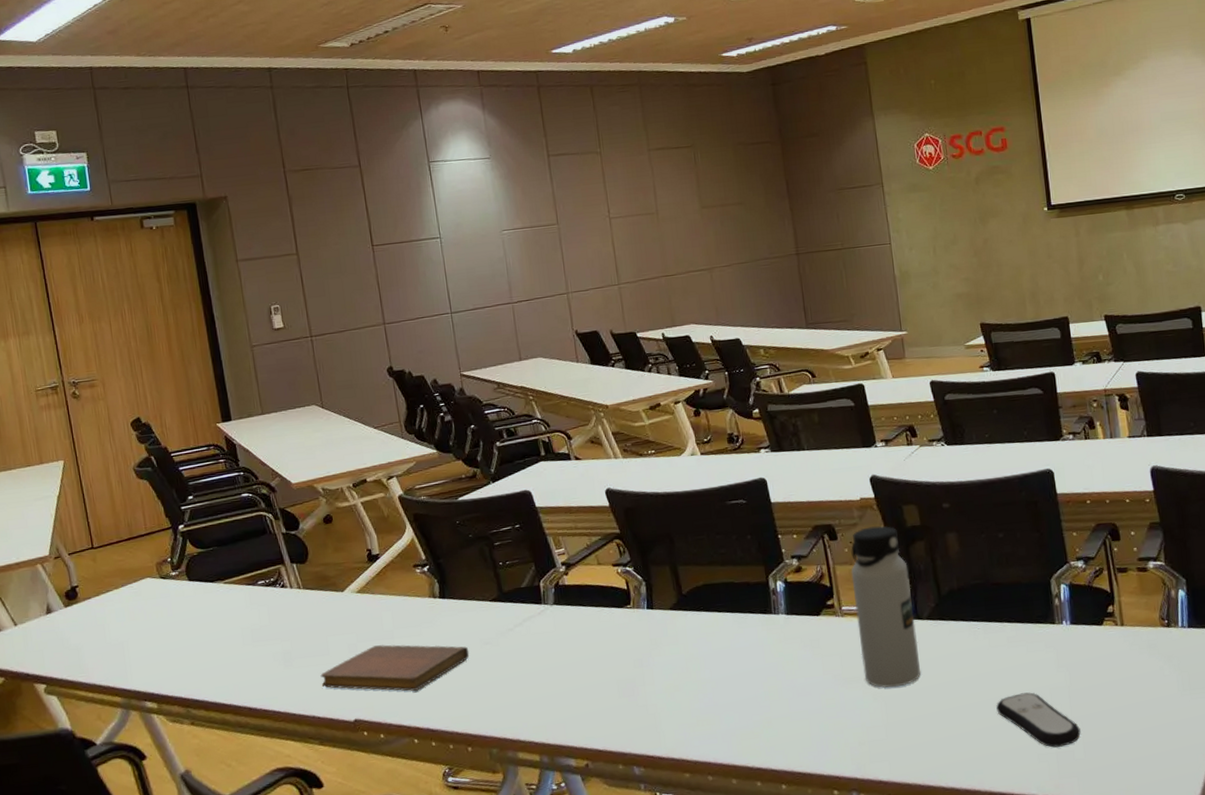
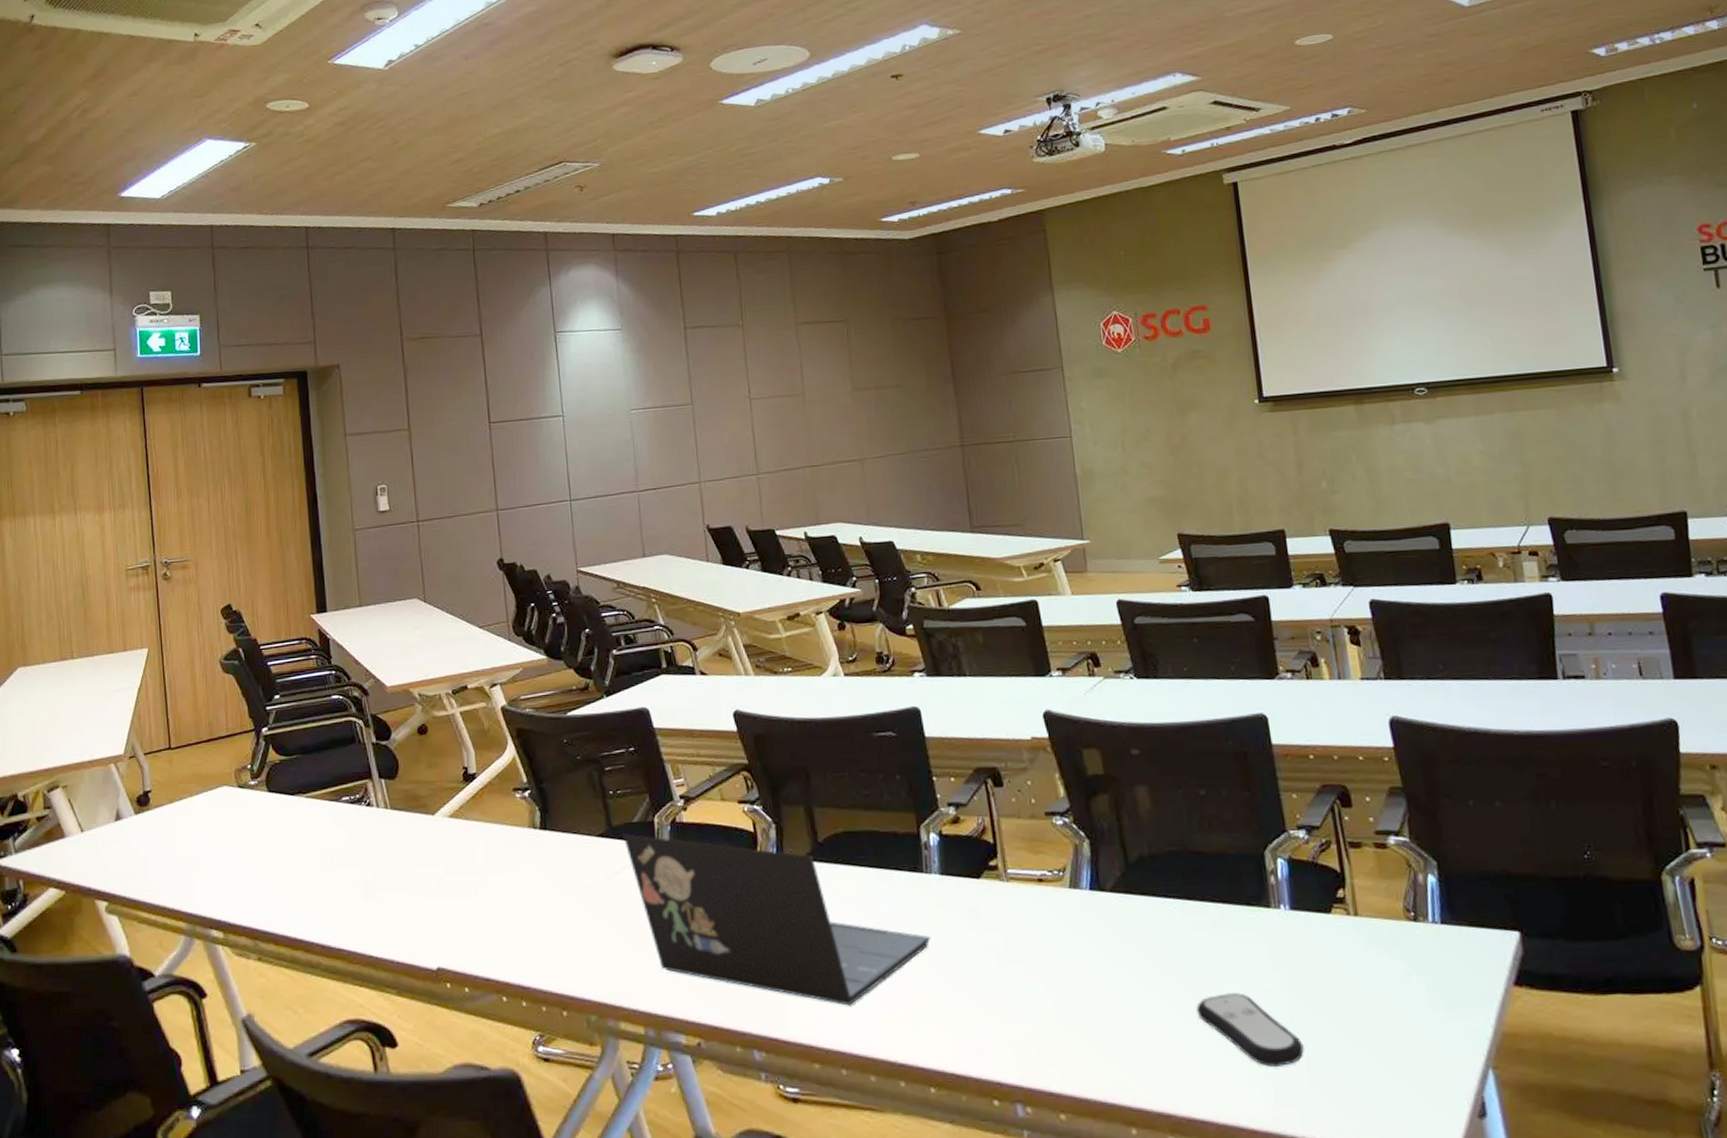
notebook: present [320,644,470,691] -> none [403,880,570,938]
laptop: none [513,597,780,725] -> present [623,834,931,1006]
water bottle: present [850,525,921,689] -> none [1019,772,1102,975]

